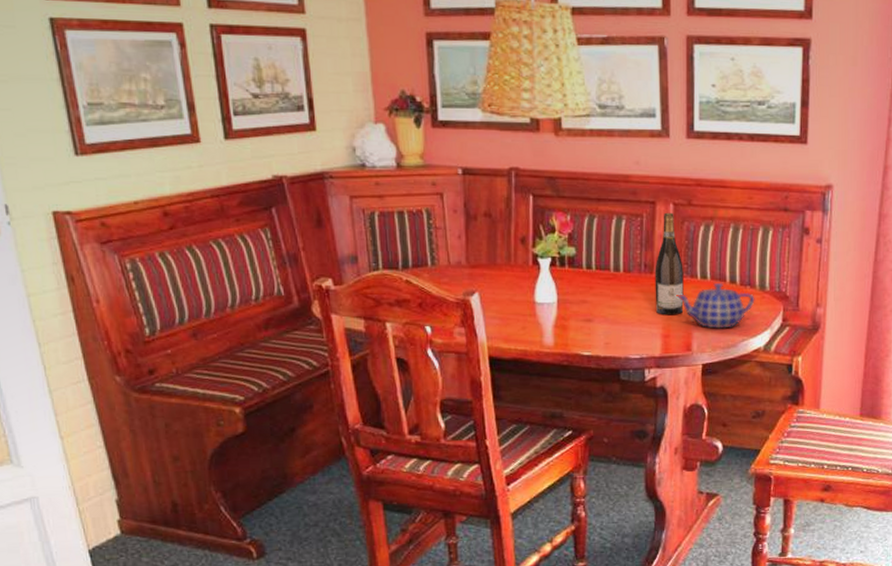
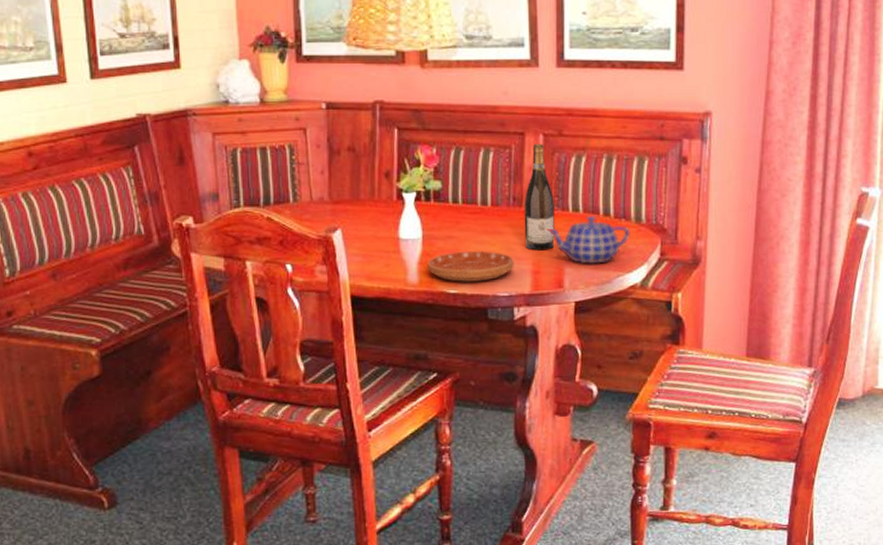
saucer: none [562,315,645,345] -> present [427,250,514,282]

